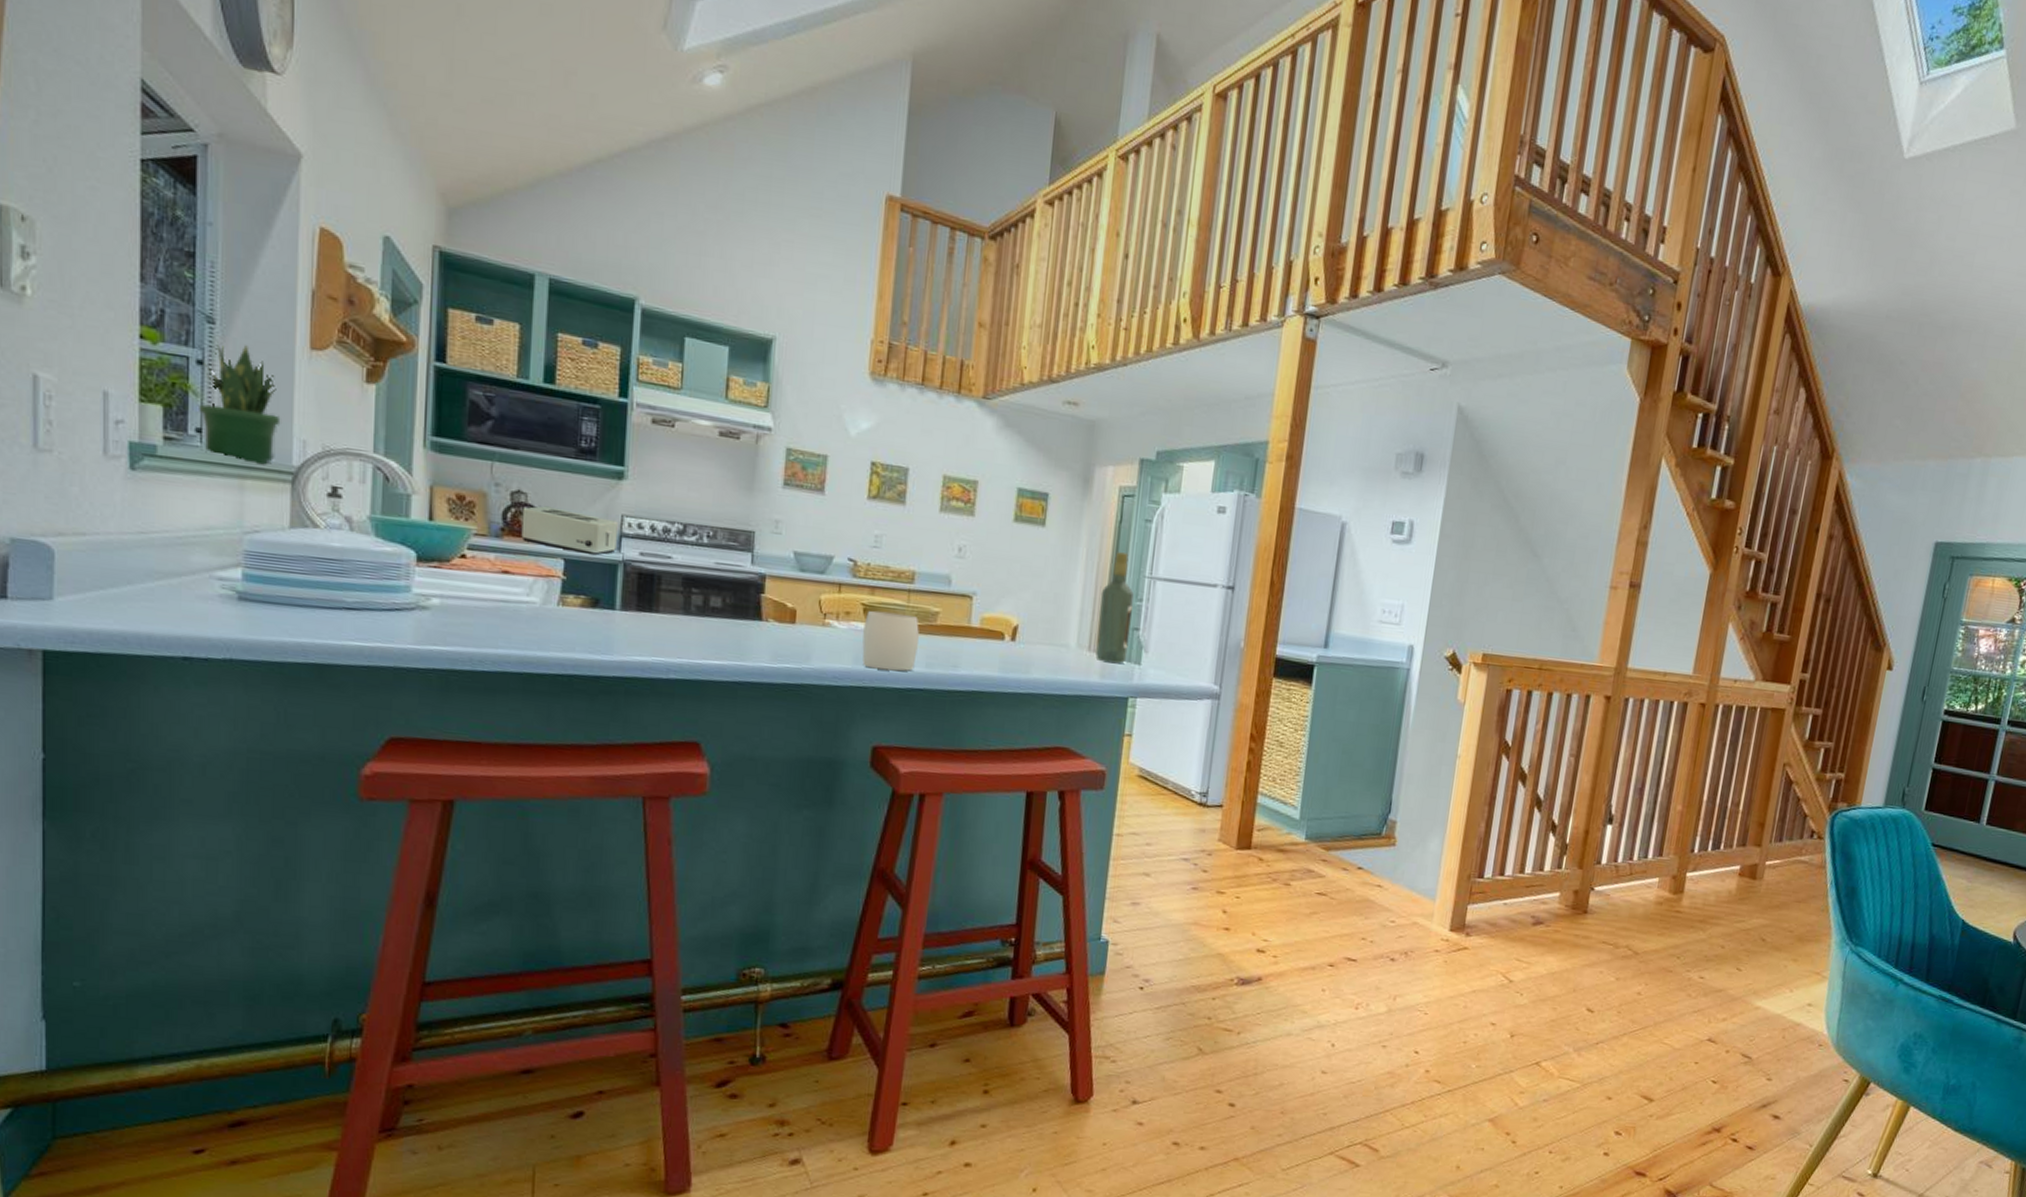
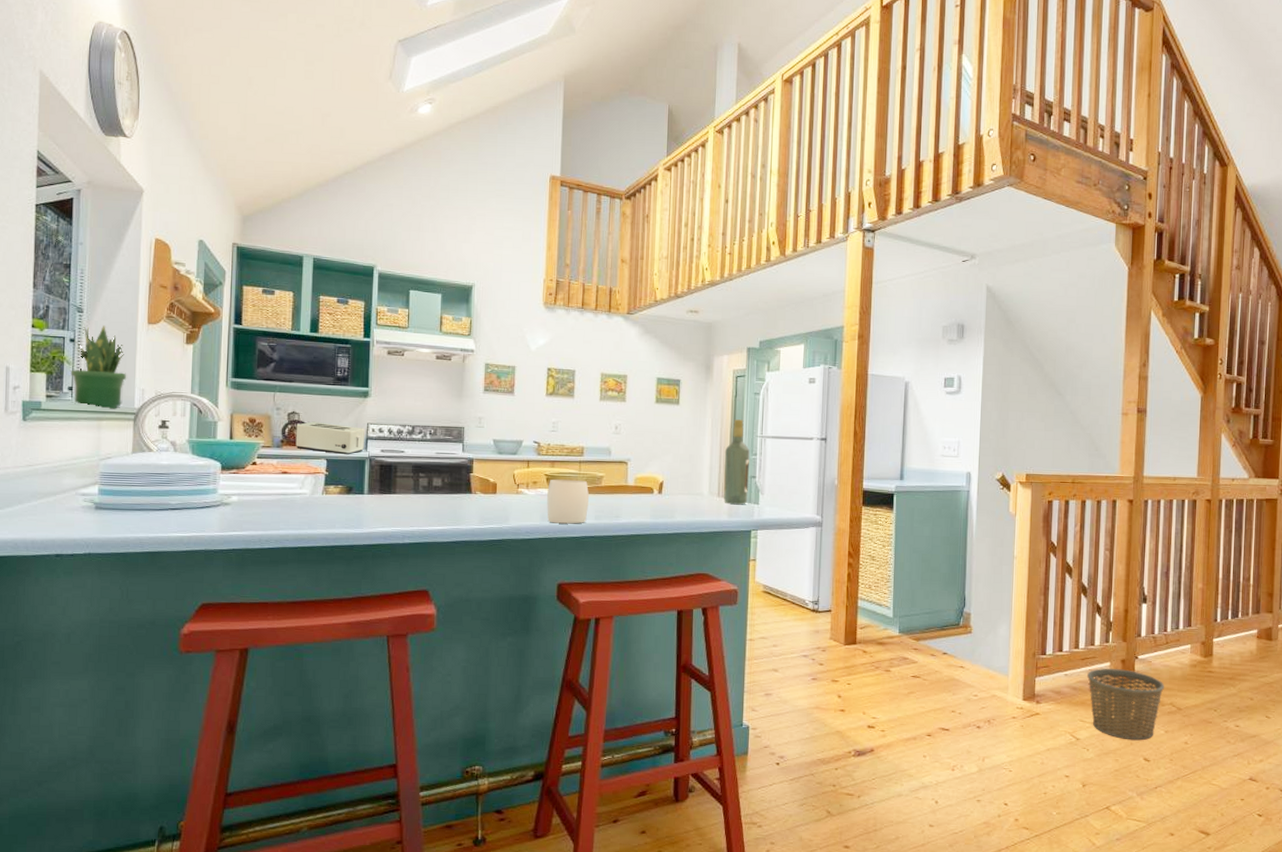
basket: none [1530,899,1622,987] -> present [1087,668,1164,741]

